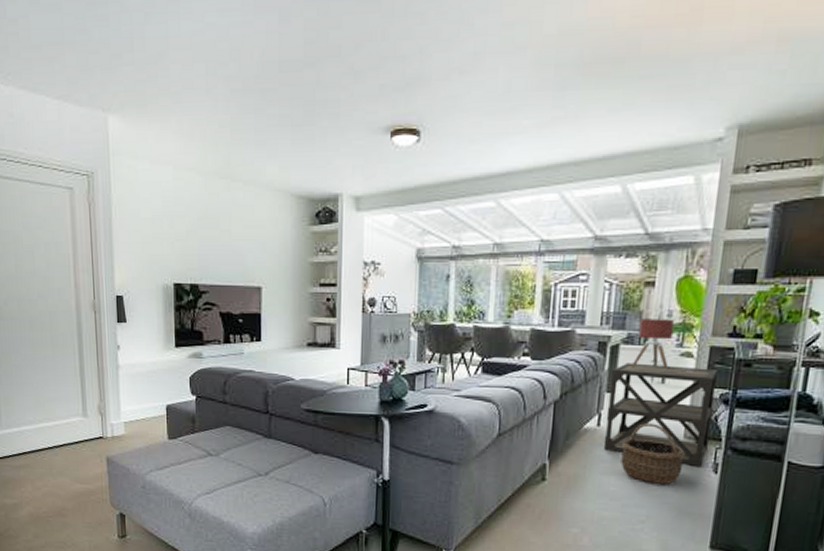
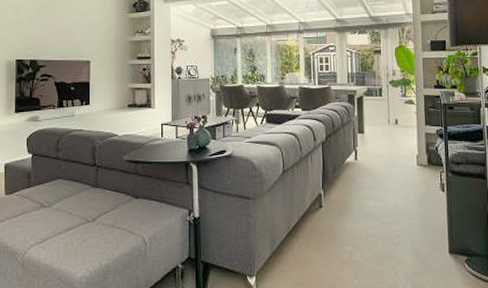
side table: present [603,363,719,466] -> none [359,110,435,187]
wicker basket: present [621,423,685,484] -> none [375,155,420,203]
table lamp: present [631,319,709,373] -> none [373,77,426,115]

